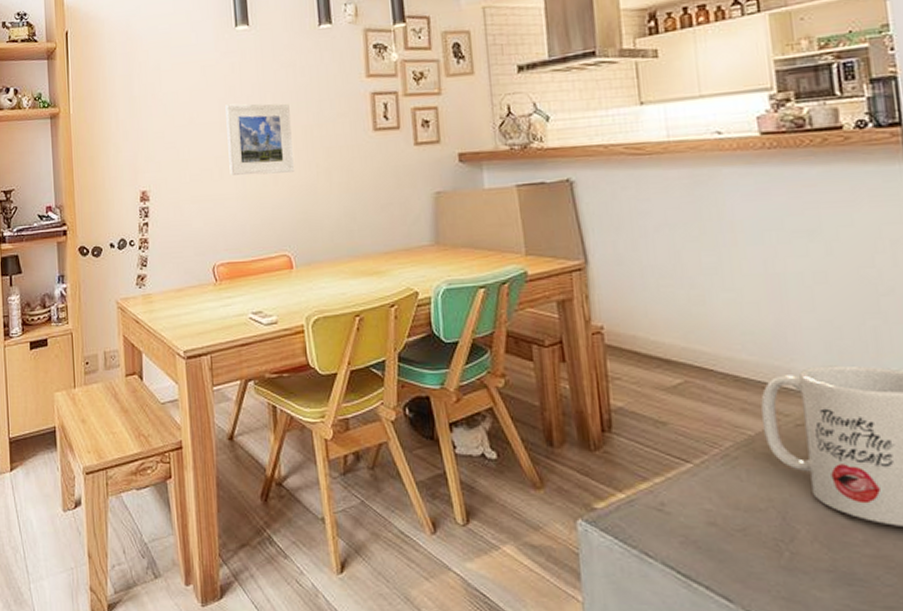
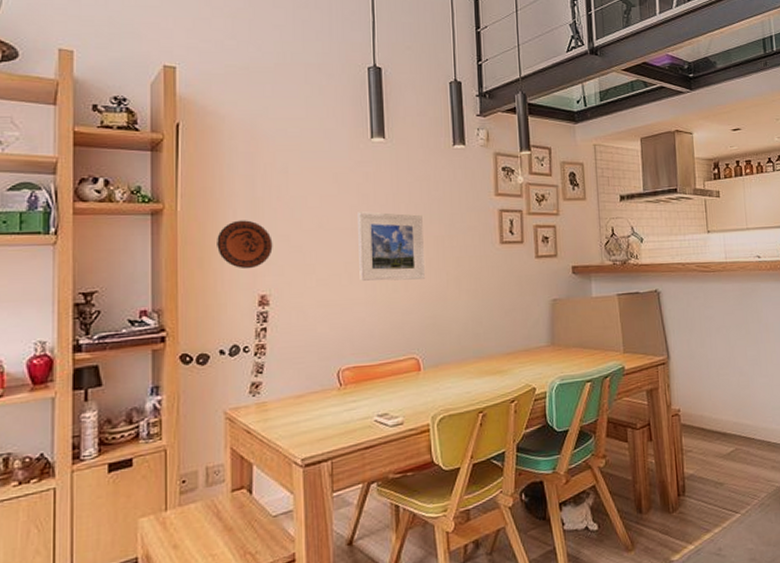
decorative plate: none [103,119,150,167] -> present [217,220,273,269]

